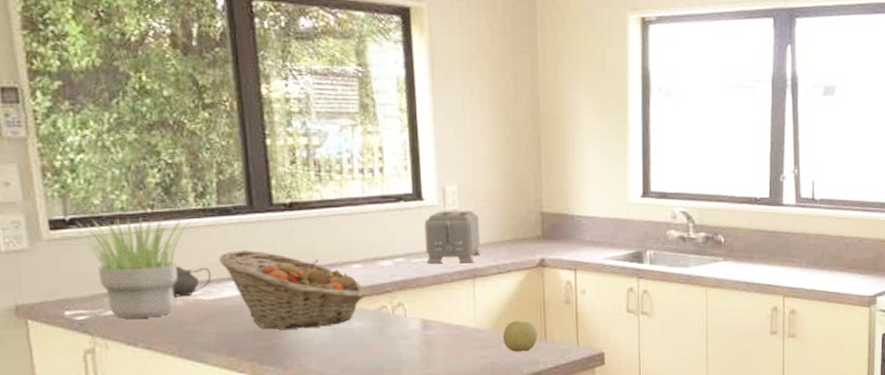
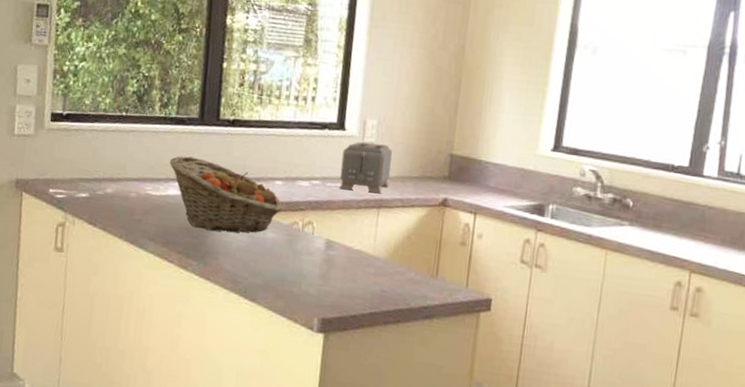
potted plant: present [71,217,192,318] -> none [66,117,154,204]
teapot: present [172,266,212,297] -> none [129,163,162,190]
apple: present [502,321,537,352] -> none [396,254,430,285]

